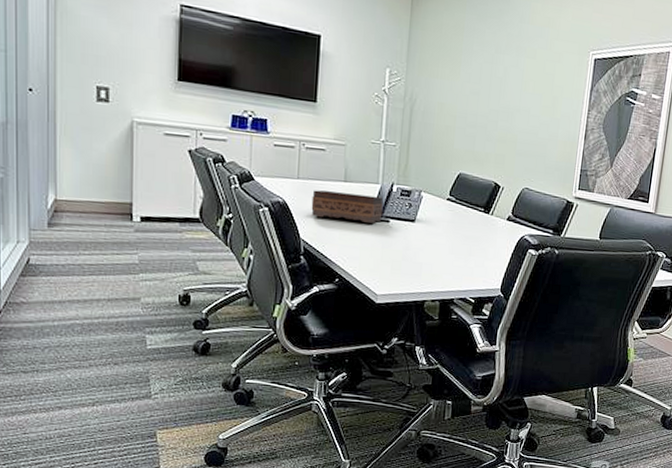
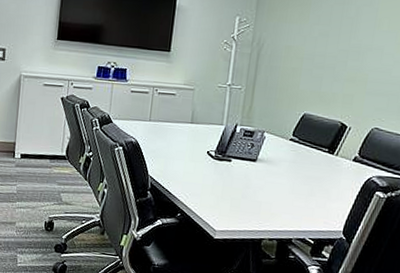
tissue box: present [311,190,383,223] -> none [159,131,227,162]

